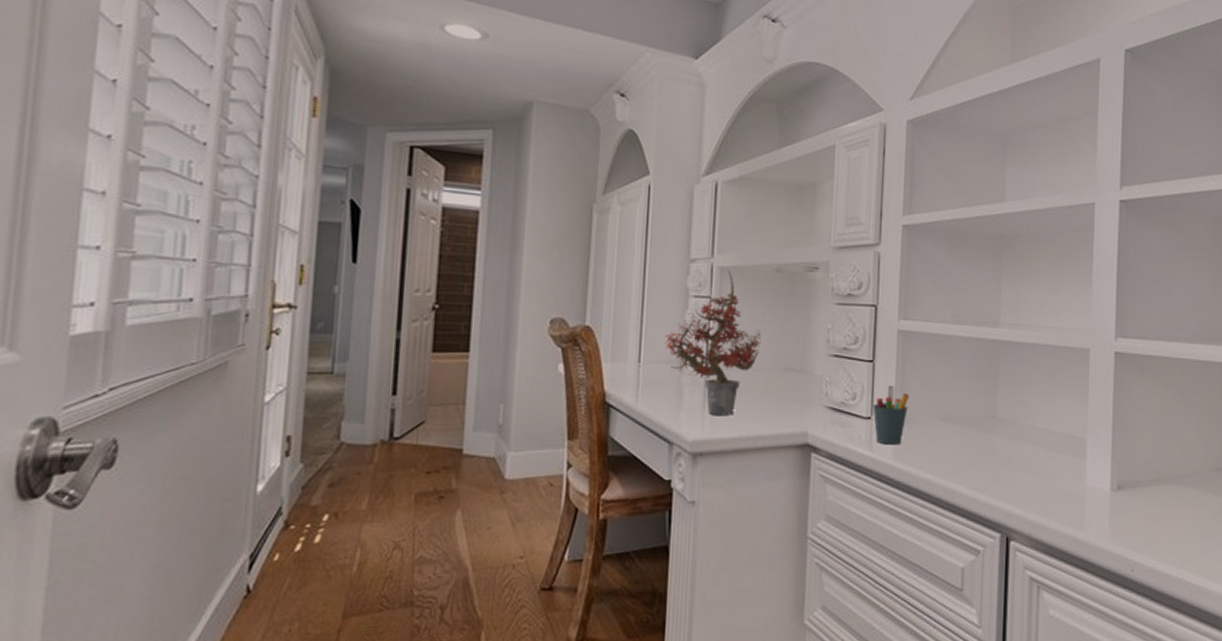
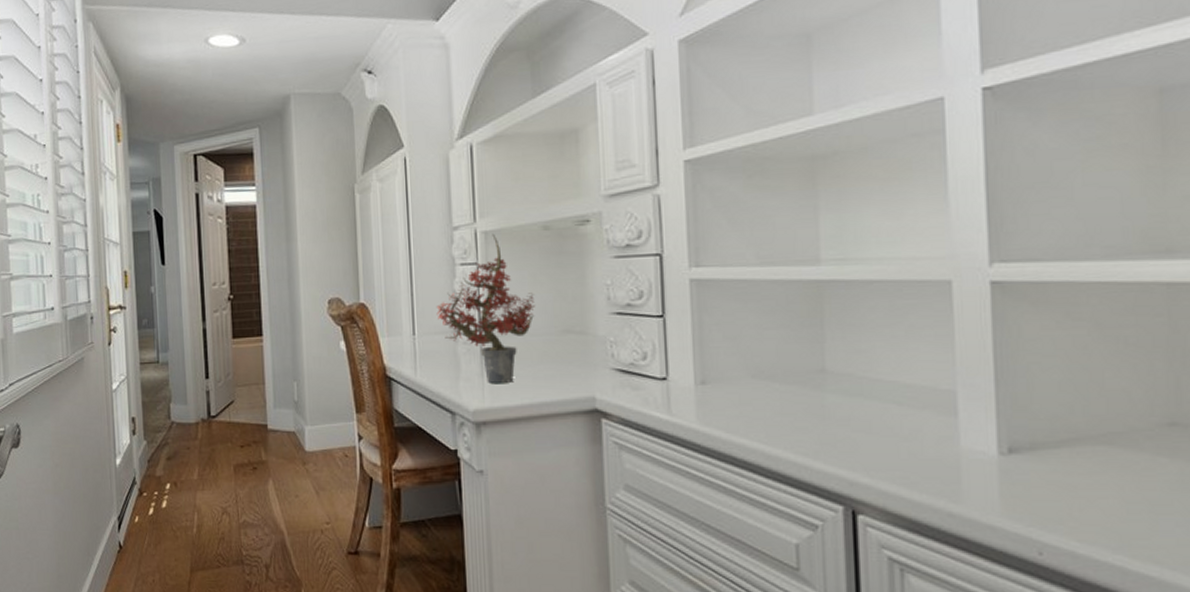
pen holder: present [872,385,910,445] -> none [667,341,711,407]

